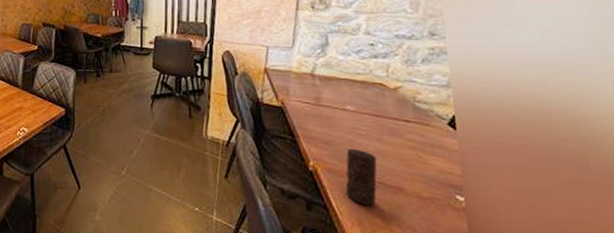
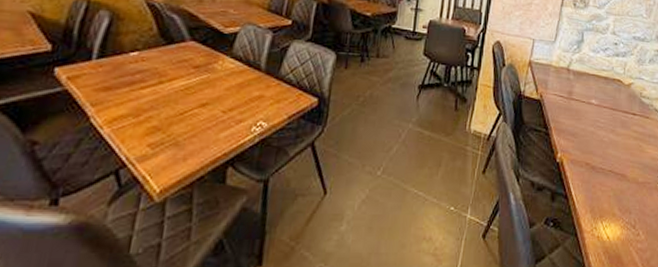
candle: present [345,148,377,207] -> none [584,139,610,194]

